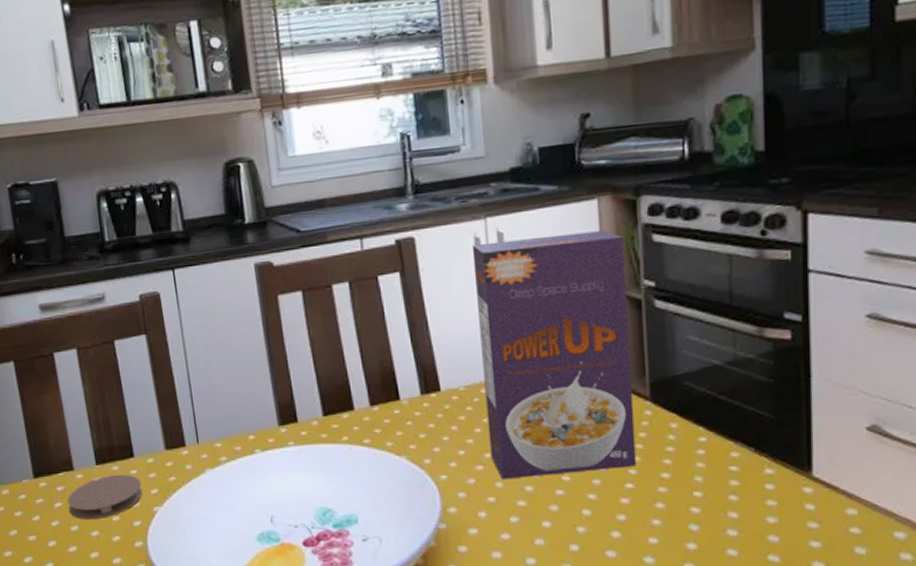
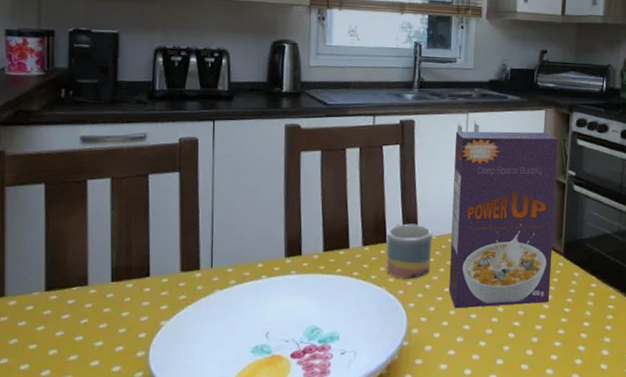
coaster: present [67,474,143,520] -> none [75,291,153,331]
mug: none [398,372,463,444] -> present [386,223,433,279]

